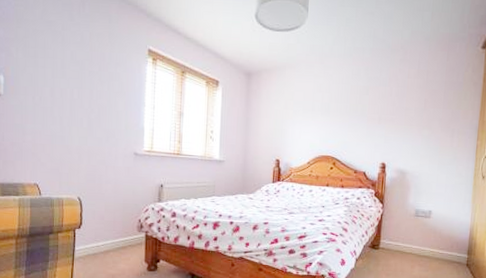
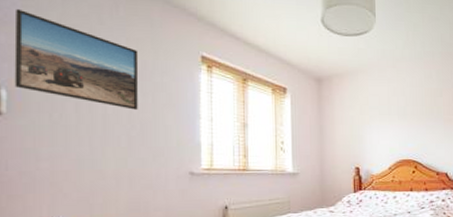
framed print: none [9,7,99,96] -> present [14,8,139,110]

